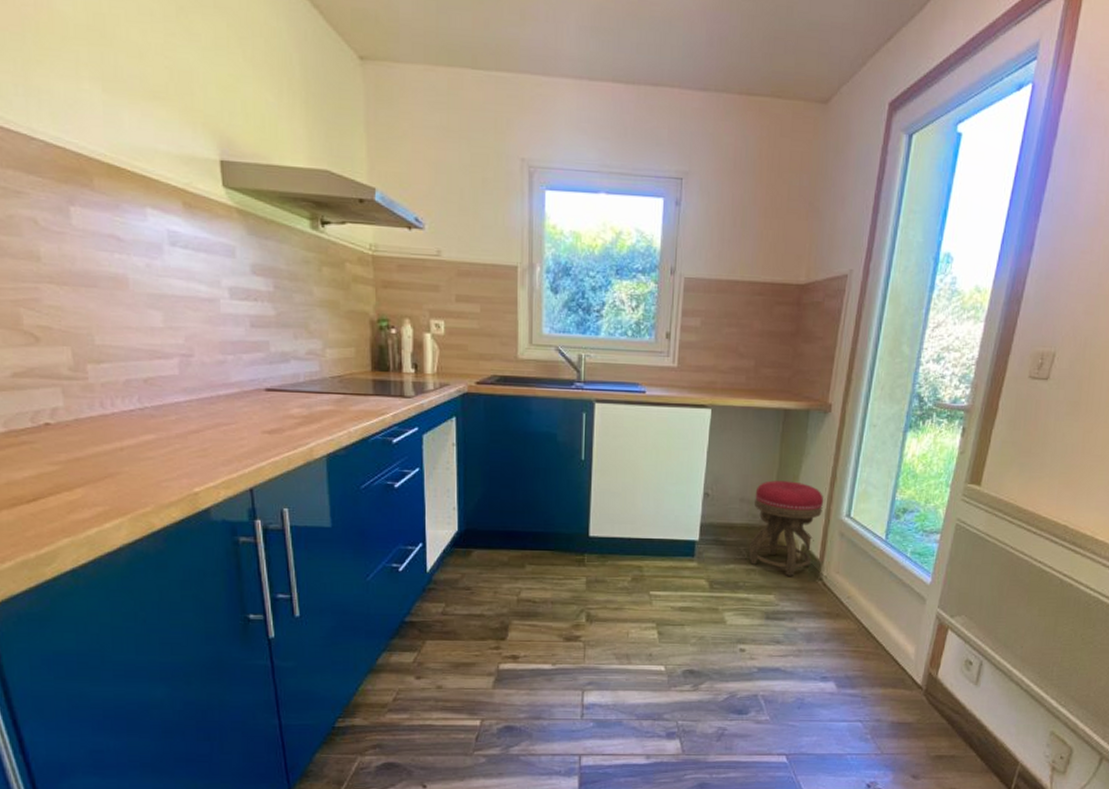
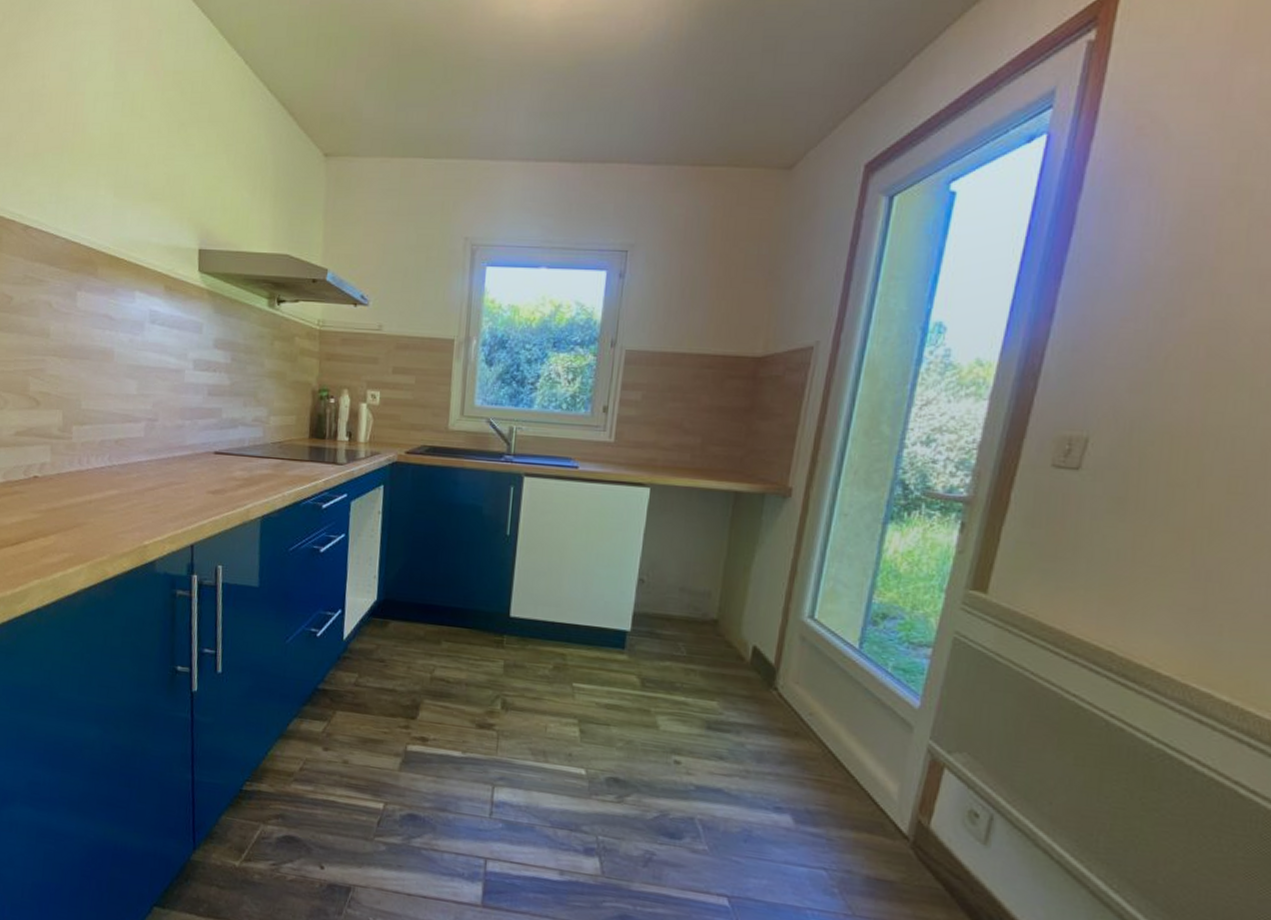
stool: present [748,480,824,576] -> none [688,570,782,682]

